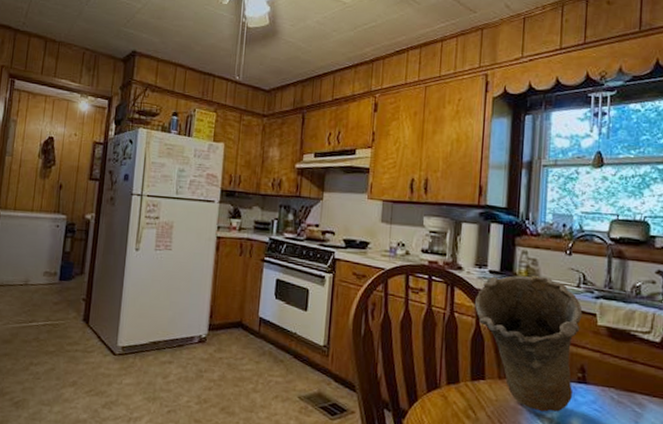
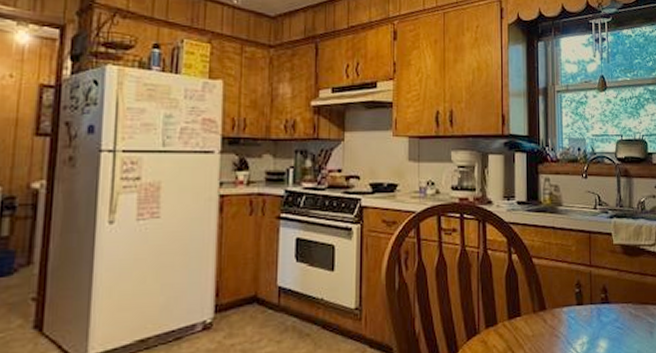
vase: present [475,275,583,412] -> none [506,202,601,339]

